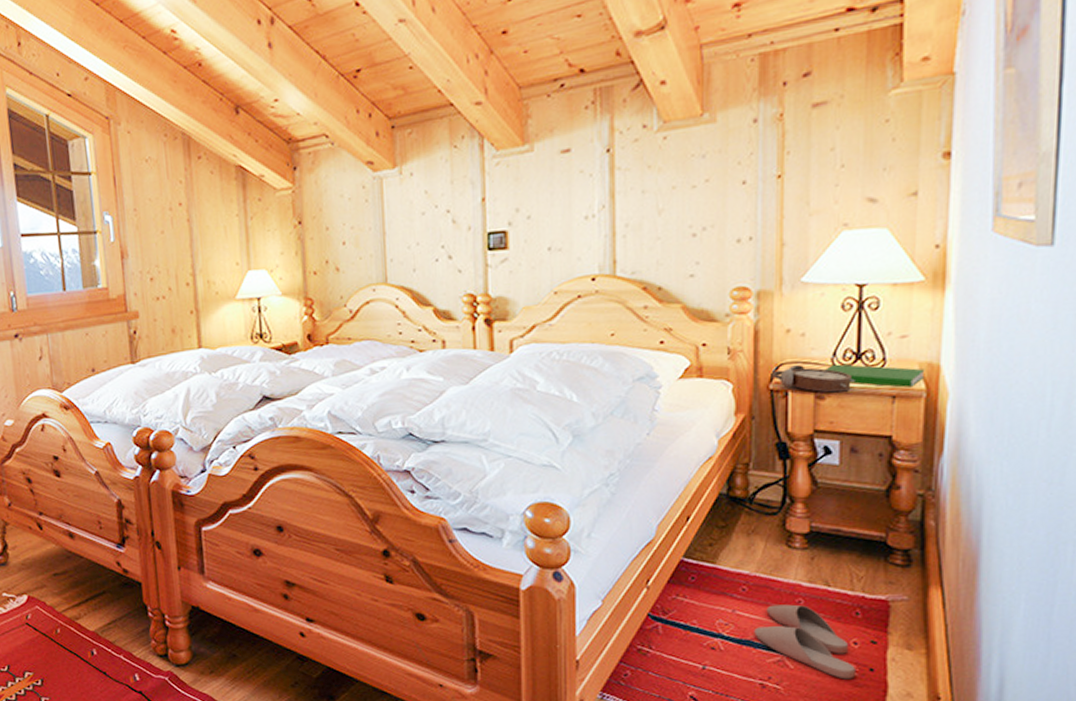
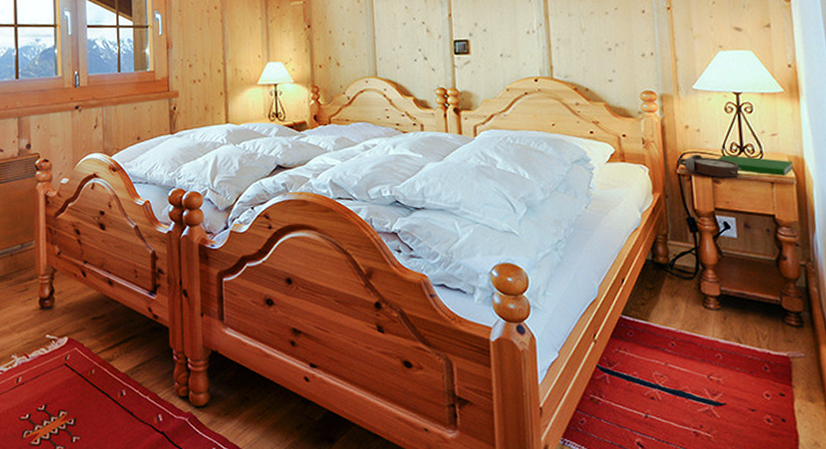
slippers: present [754,604,857,680] -> none [684,359,772,429]

